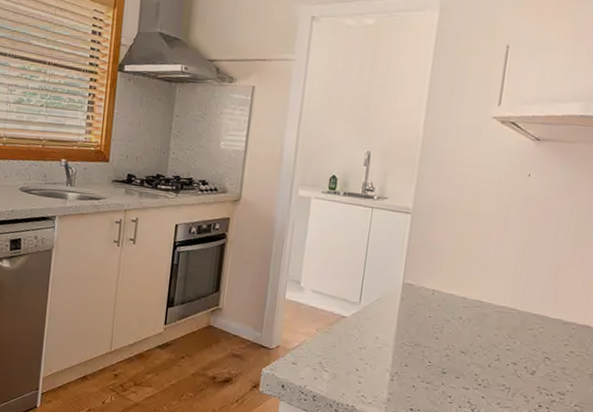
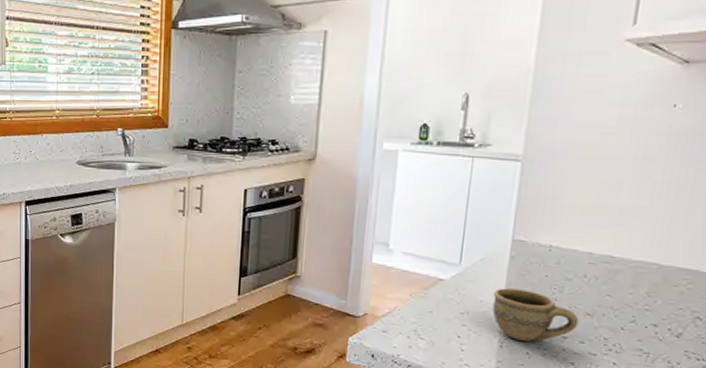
cup: none [385,326,455,376] -> present [492,288,579,342]

